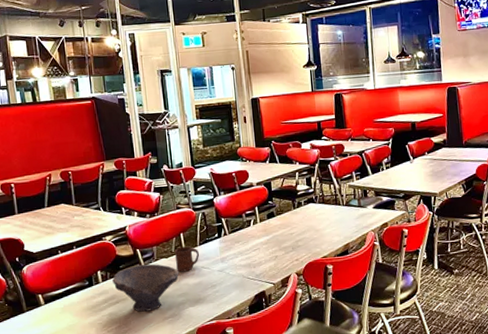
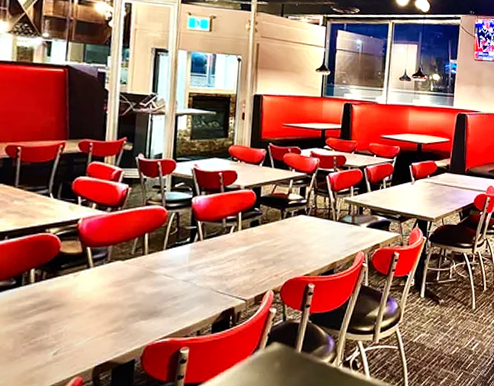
bowl: present [112,264,179,312] -> none [48,265,136,322]
cup: present [175,246,200,272] -> none [133,249,165,279]

